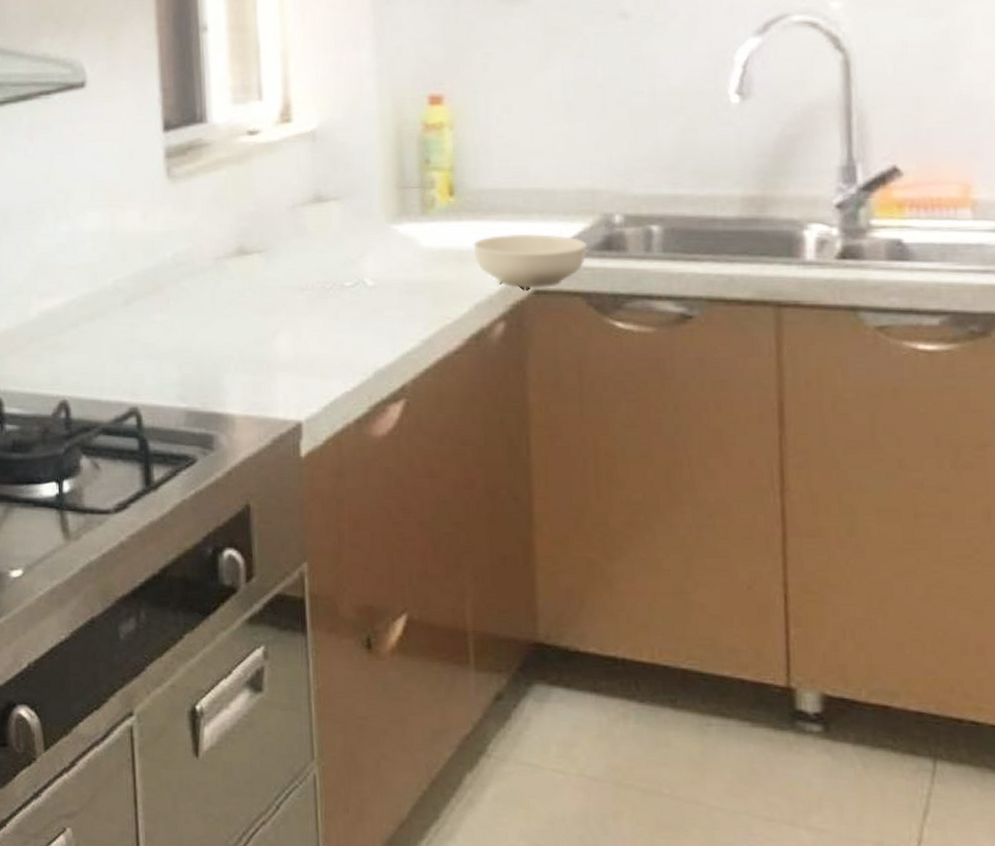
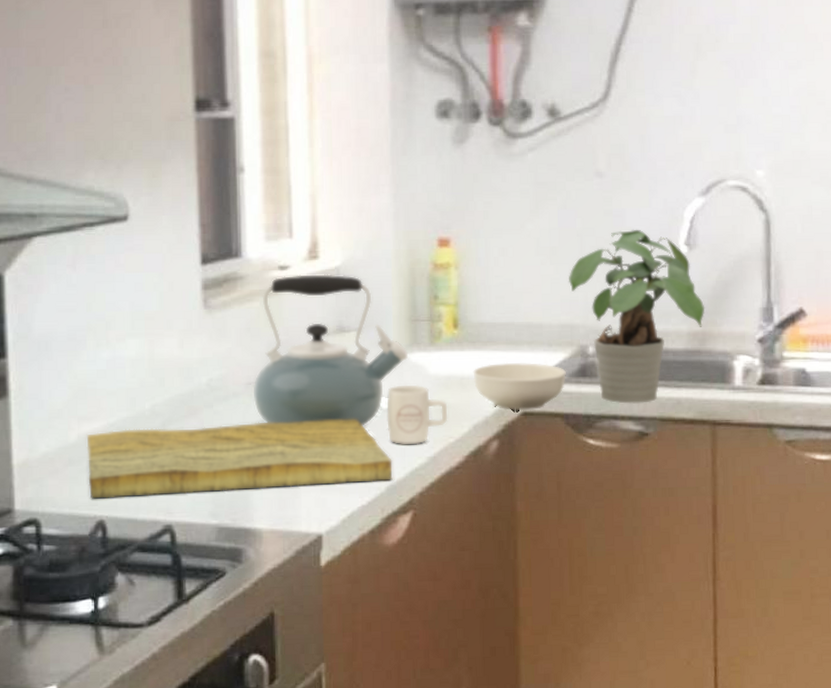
cutting board: none [47,297,381,378] -> present [86,419,393,499]
kettle: none [221,138,397,305] -> present [253,274,409,426]
mug: none [372,259,445,326] -> present [386,384,448,445]
potted plant: none [587,77,765,282] -> present [568,229,705,404]

